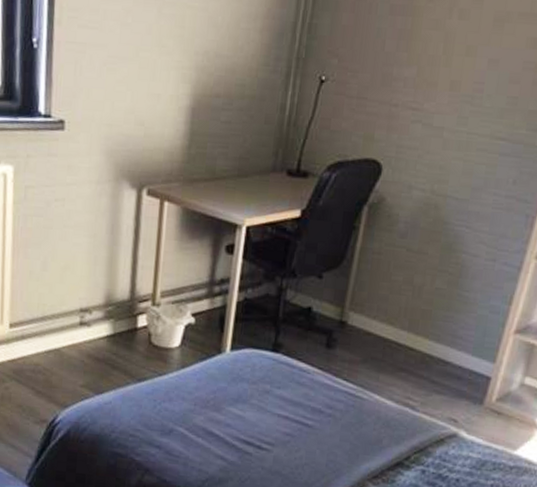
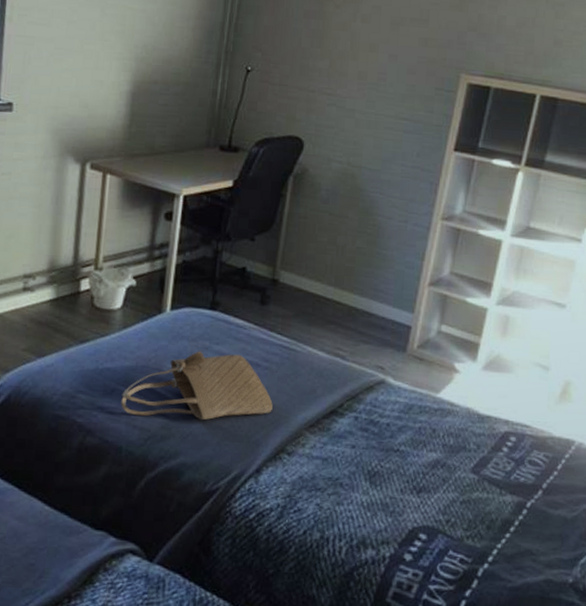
tote bag: none [179,394,335,466] -> present [121,351,273,421]

